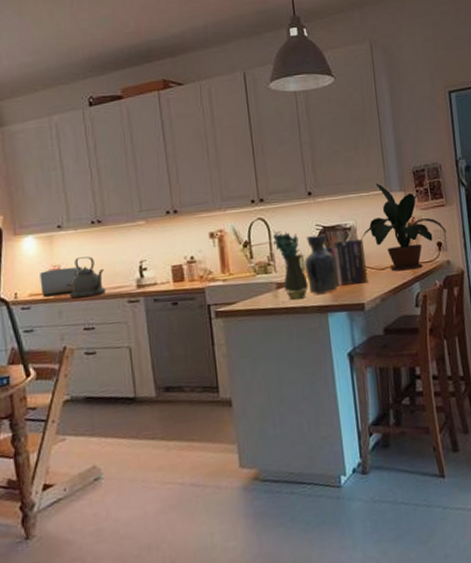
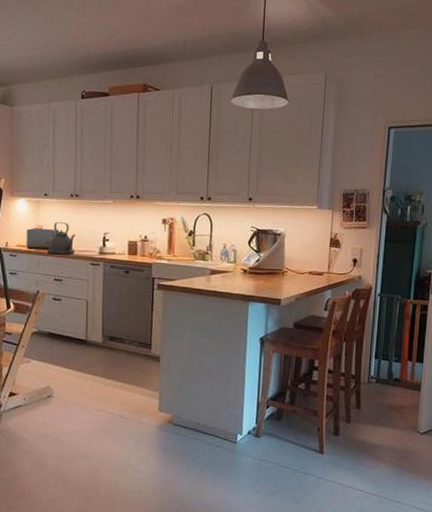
vase: present [273,230,309,300] -> none [213,225,237,286]
ceramic jug: present [304,234,338,294] -> none [236,235,263,285]
books: present [323,238,369,288] -> none [254,243,289,283]
potted plant: present [361,183,447,272] -> none [288,199,363,279]

